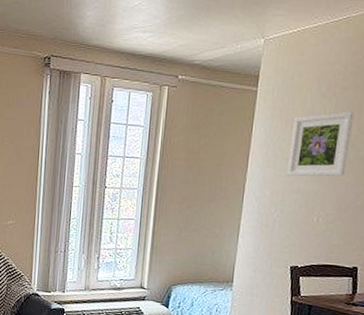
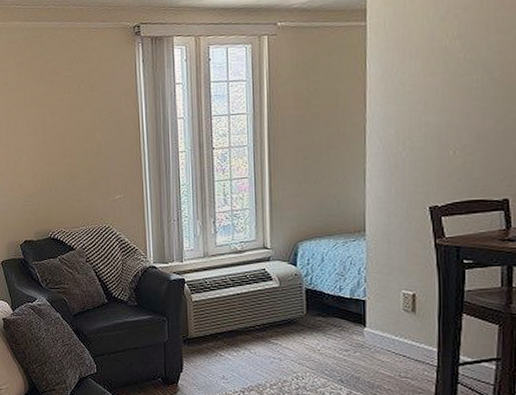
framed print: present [287,111,355,177] -> none [411,31,482,111]

